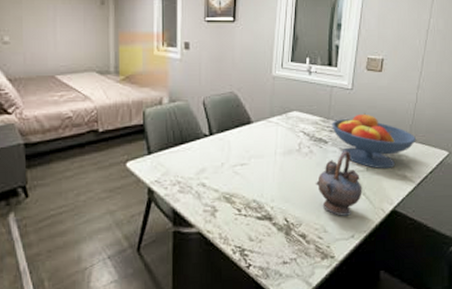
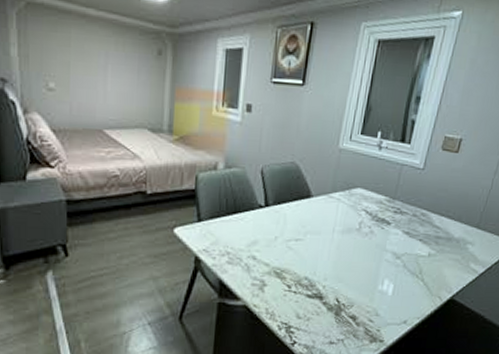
teapot: present [316,150,362,216] -> none [373,233,422,301]
fruit bowl: present [332,113,417,170] -> none [397,196,486,257]

